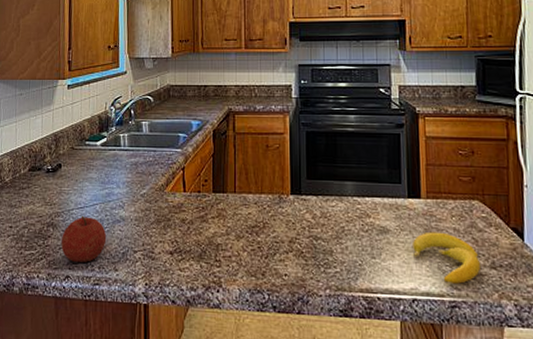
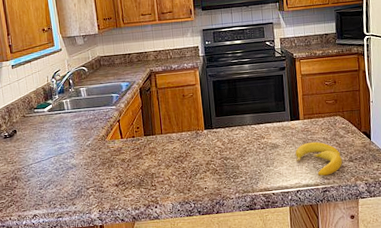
fruit: present [61,215,107,263] -> none [25,167,63,204]

